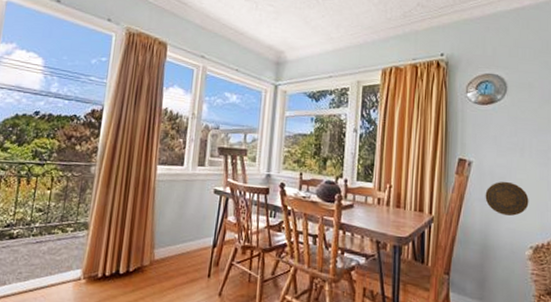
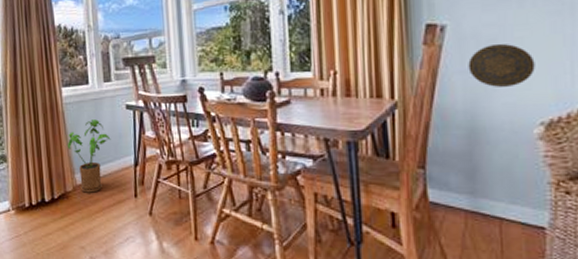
house plant: none [152,199,195,269] -> present [67,119,111,193]

